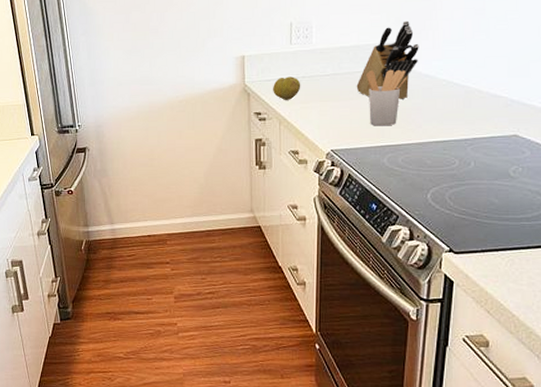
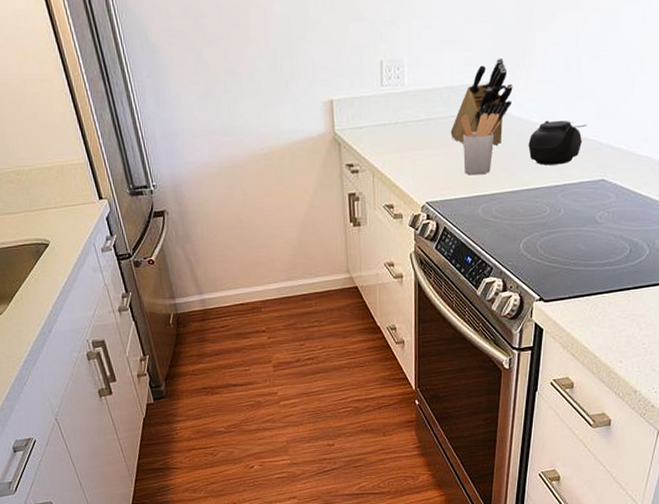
fruit: present [273,76,301,100] -> none [365,123,394,150]
teapot: none [435,77,497,119] -> present [528,120,587,166]

